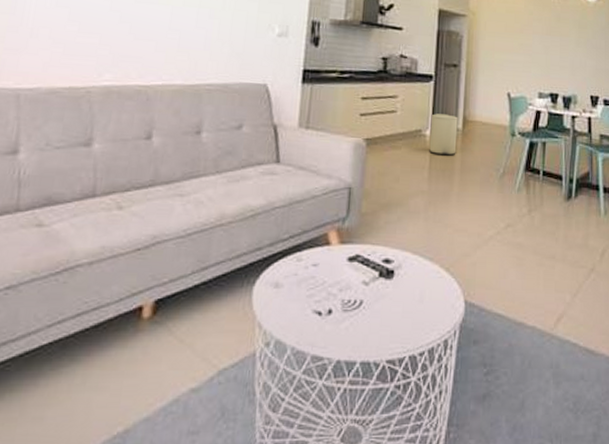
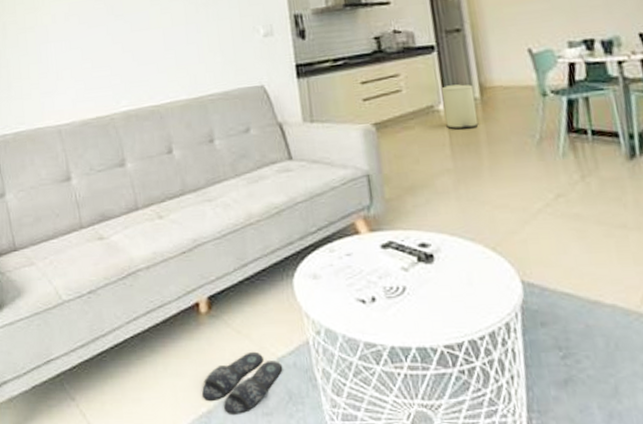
slippers: none [122,363,222,434] -> present [202,351,283,414]

